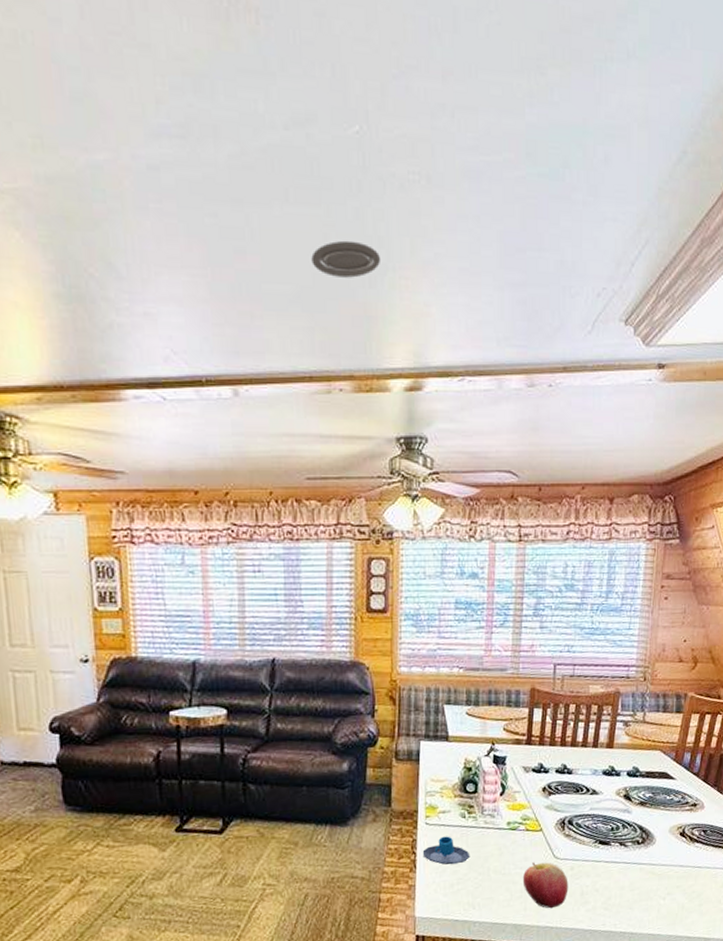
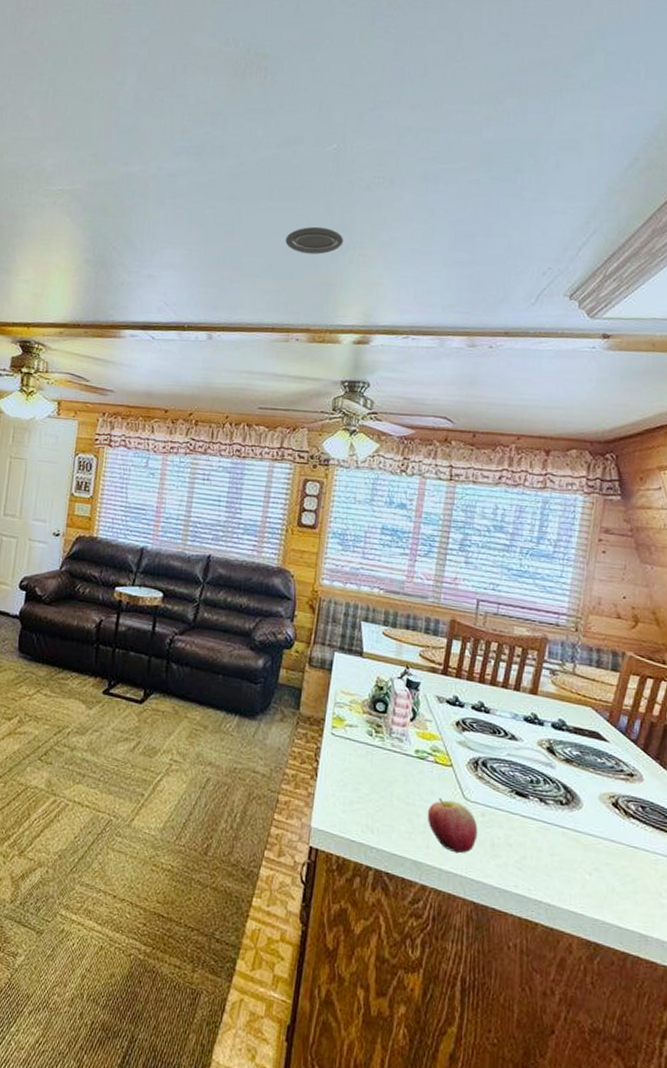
mug: present [422,836,470,865] -> none [325,750,374,782]

